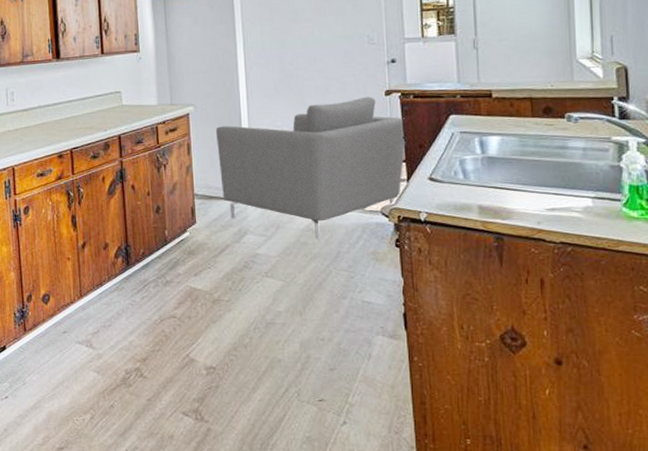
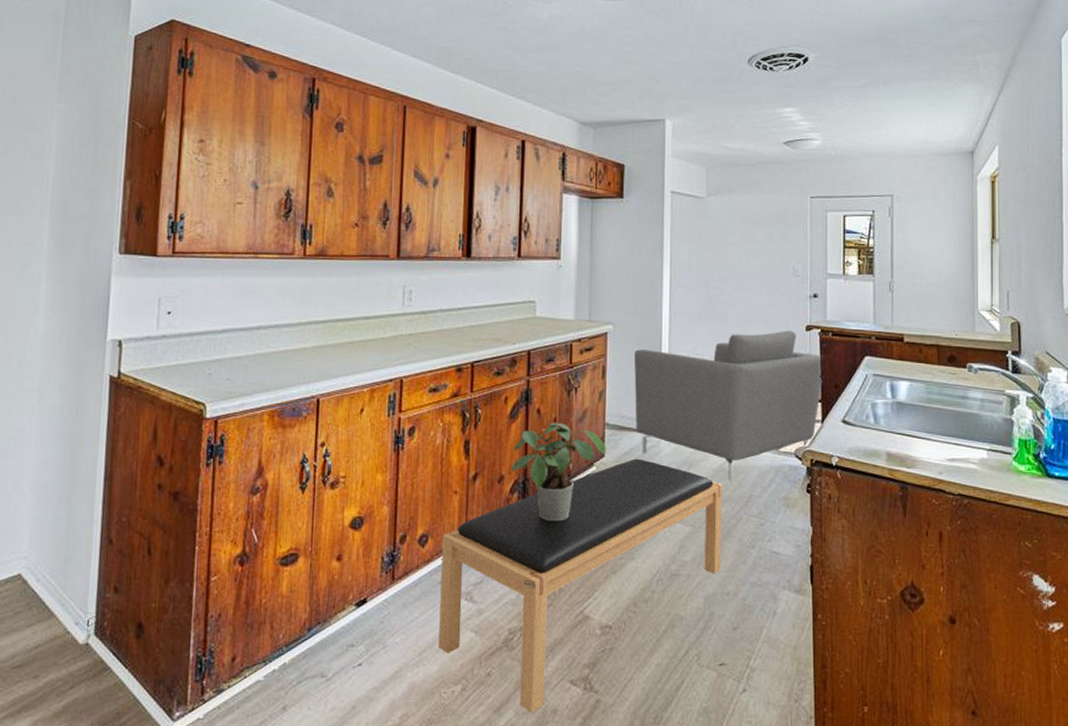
bench: none [62,223,315,438] -> present [438,458,723,713]
potted plant: none [113,196,198,281] -> present [510,423,607,522]

